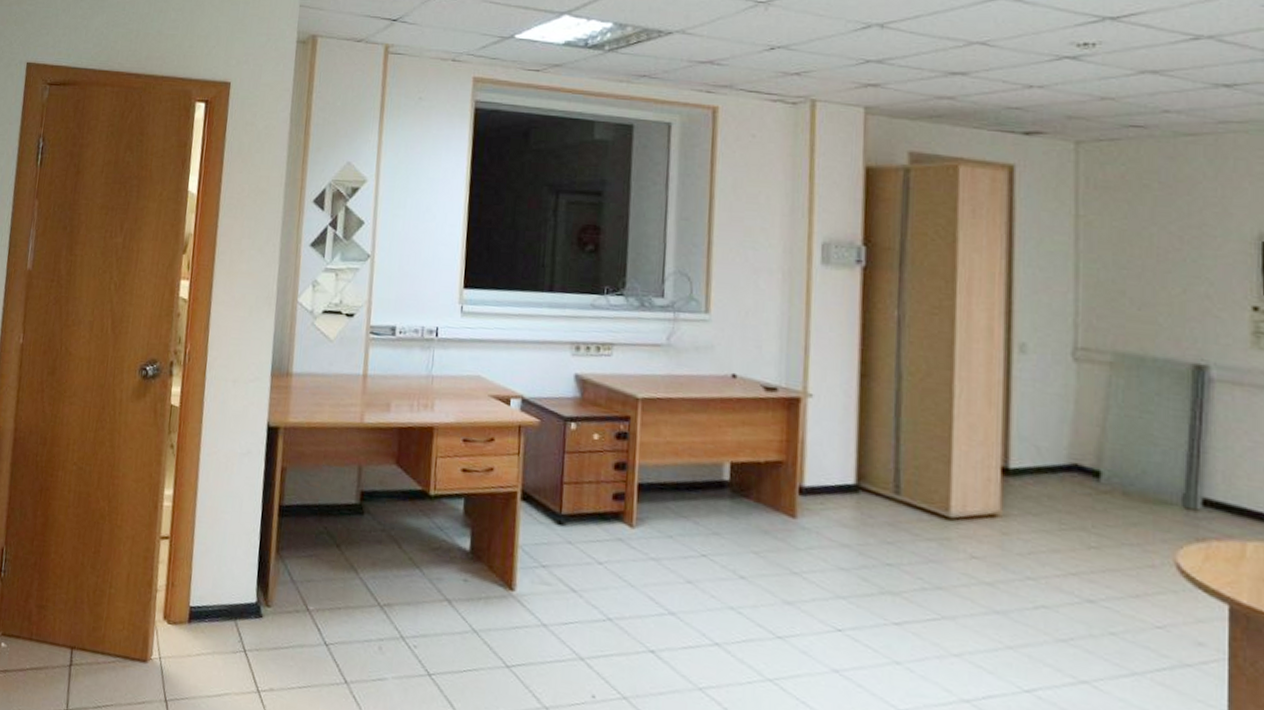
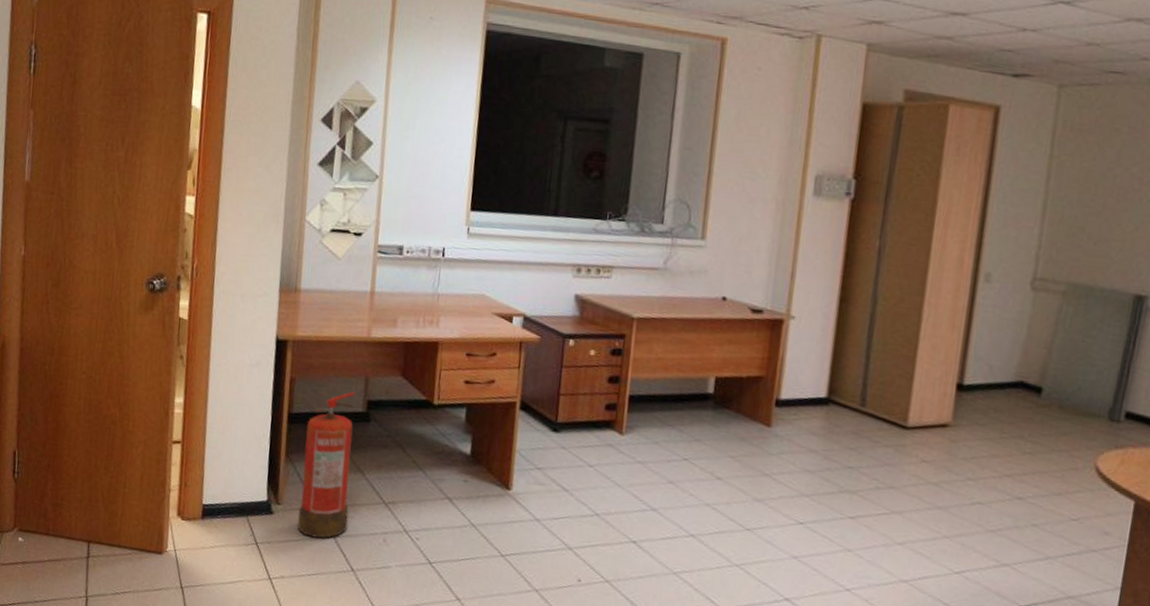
fire extinguisher: none [288,481,348,646] -> present [297,391,356,539]

